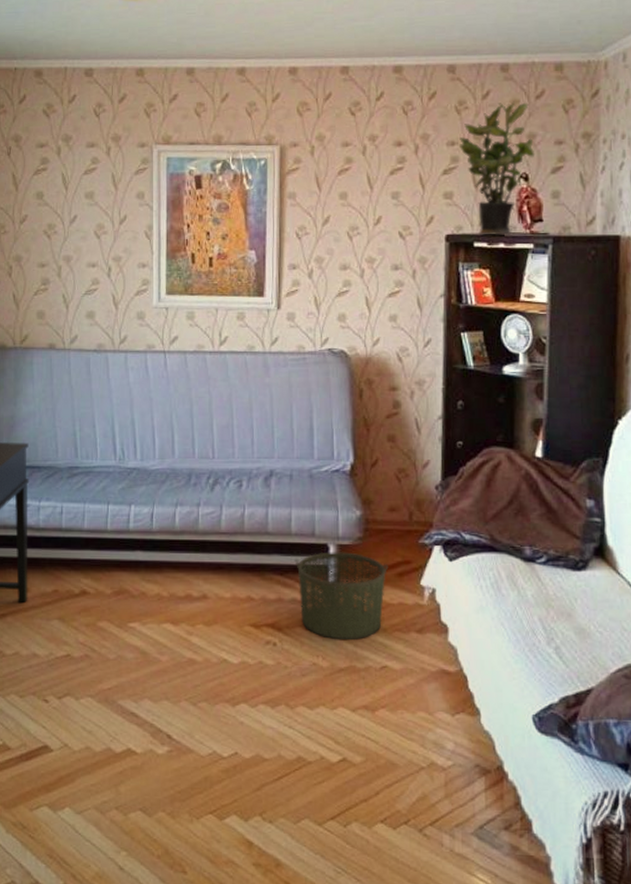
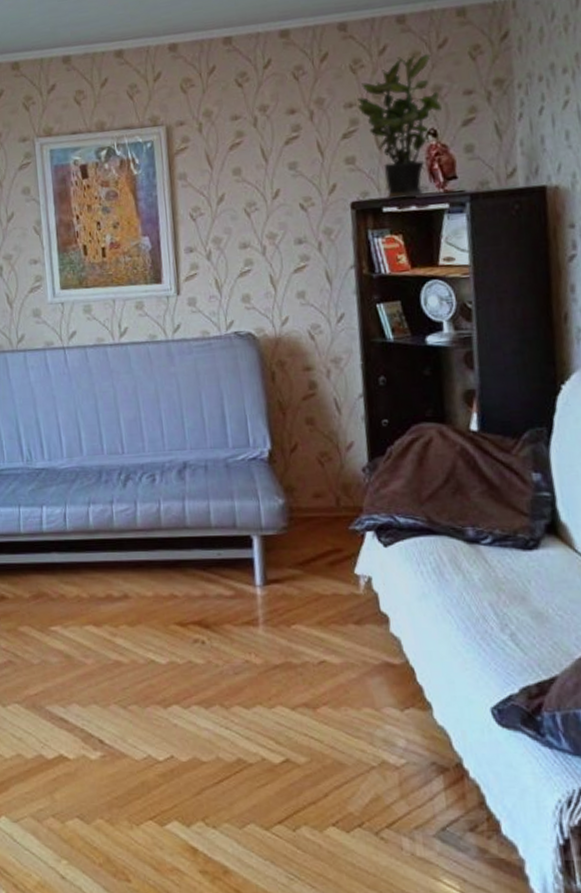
basket: present [296,552,389,640] -> none [218,543,319,635]

